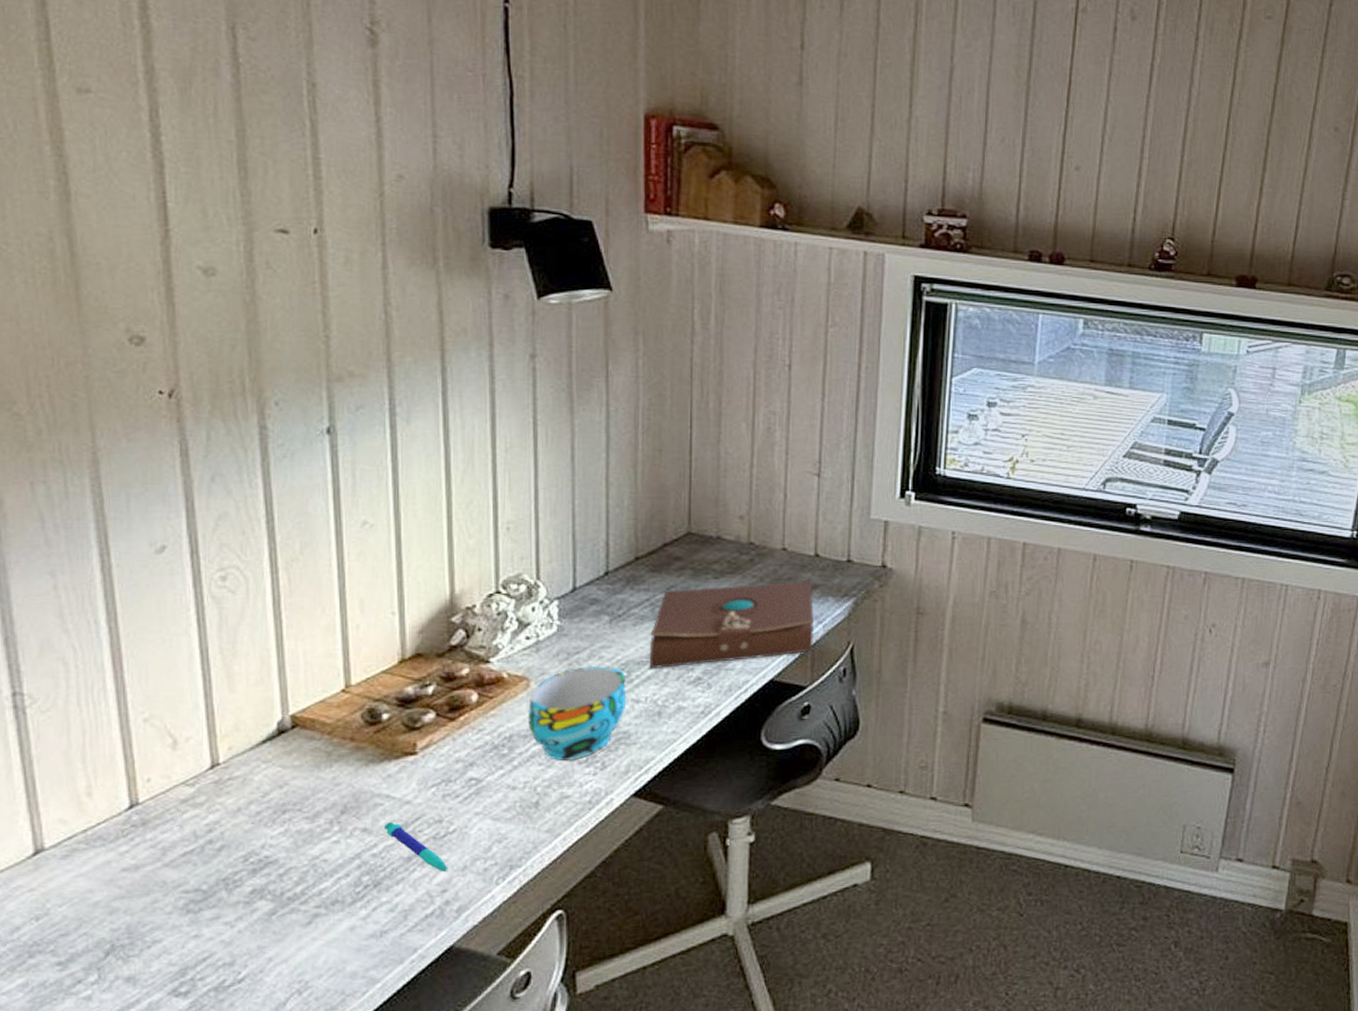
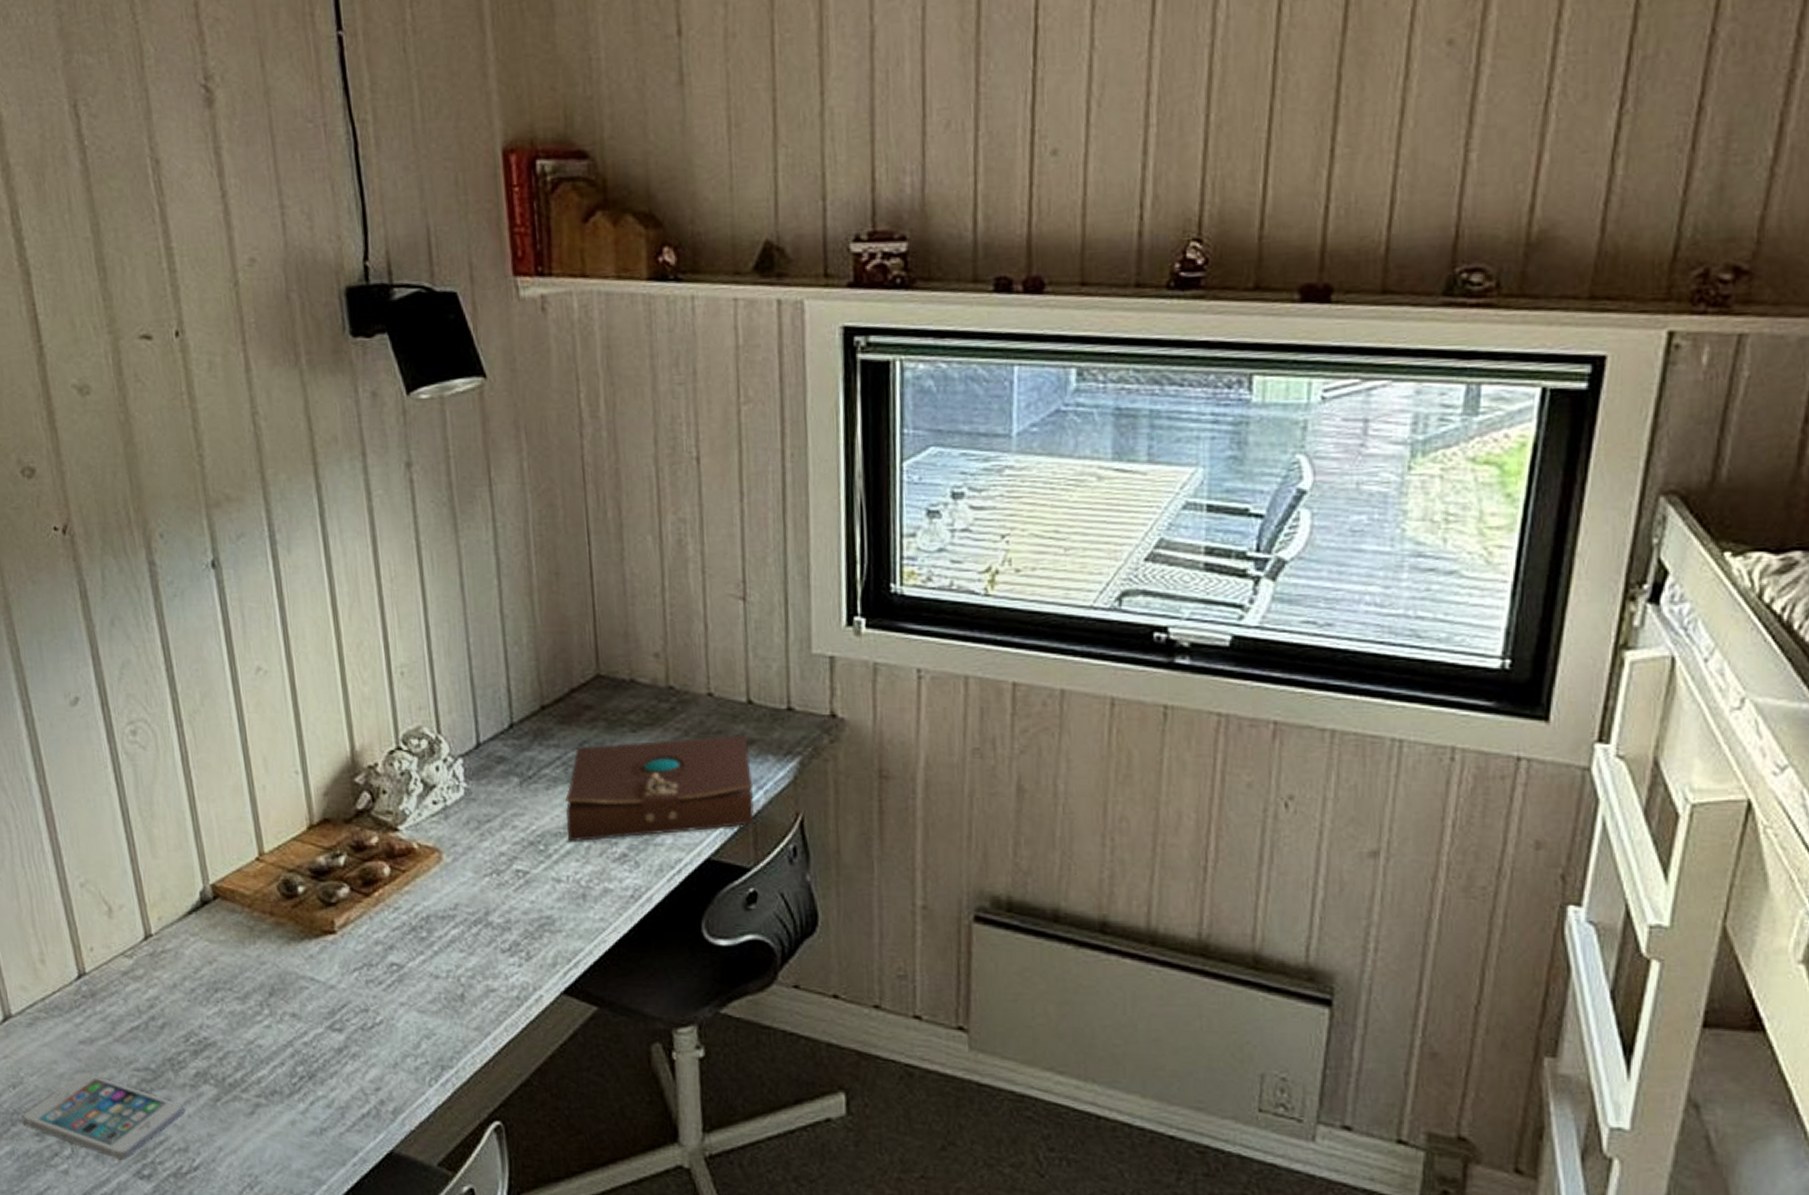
smartphone: none [42,899,234,980] -> present [21,1073,185,1160]
pen: present [385,822,448,873] -> none [312,1008,380,1069]
cup: present [527,666,627,760] -> none [442,837,547,948]

